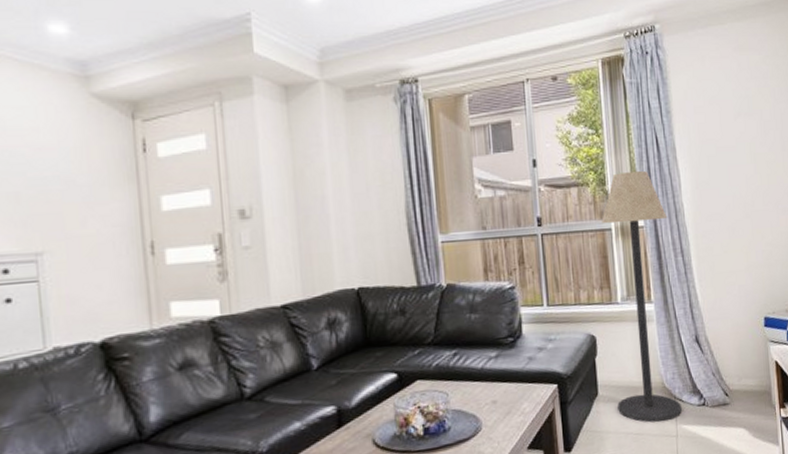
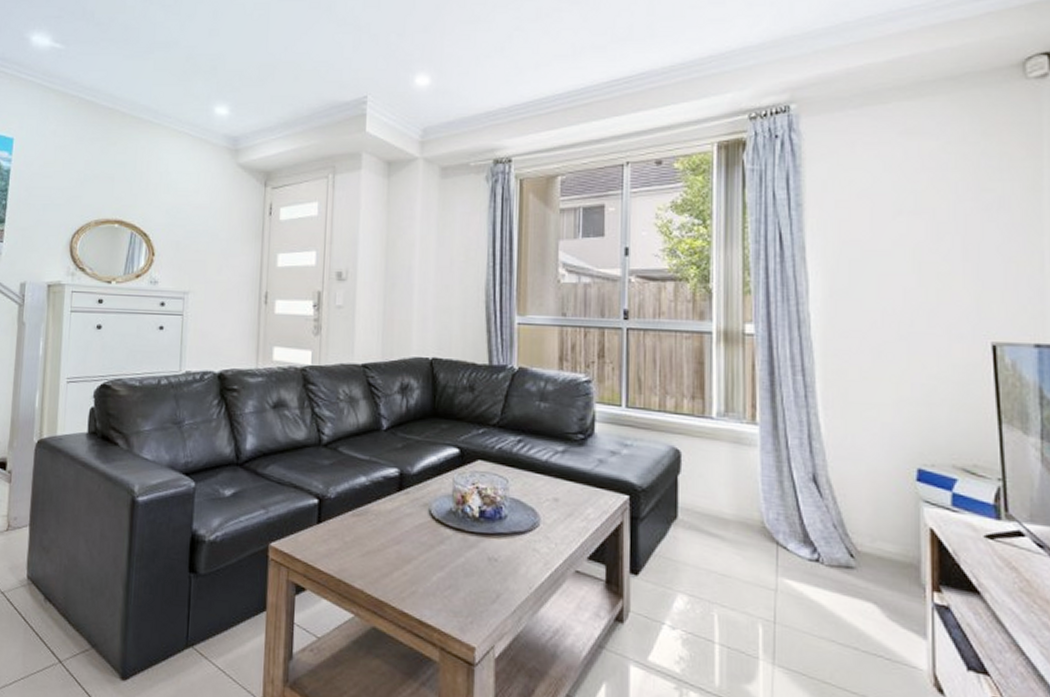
floor lamp: present [602,171,682,422] -> none [701,270,787,569]

